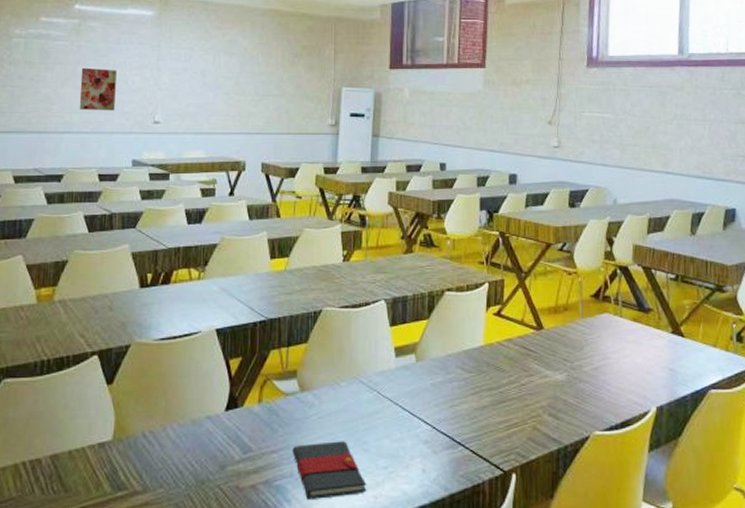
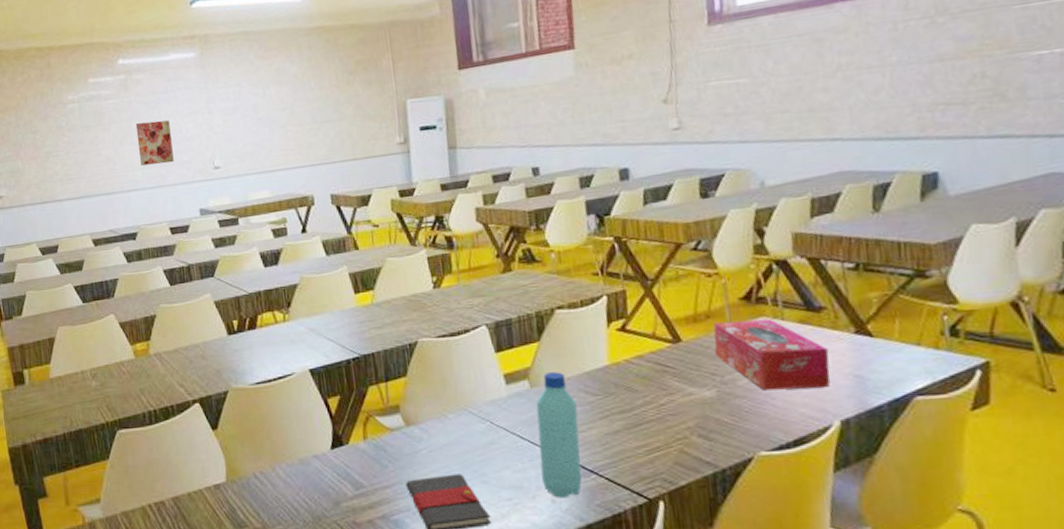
water bottle: none [417,348,453,468] -> present [535,372,582,498]
tissue box: none [568,315,652,378] -> present [713,319,830,391]

